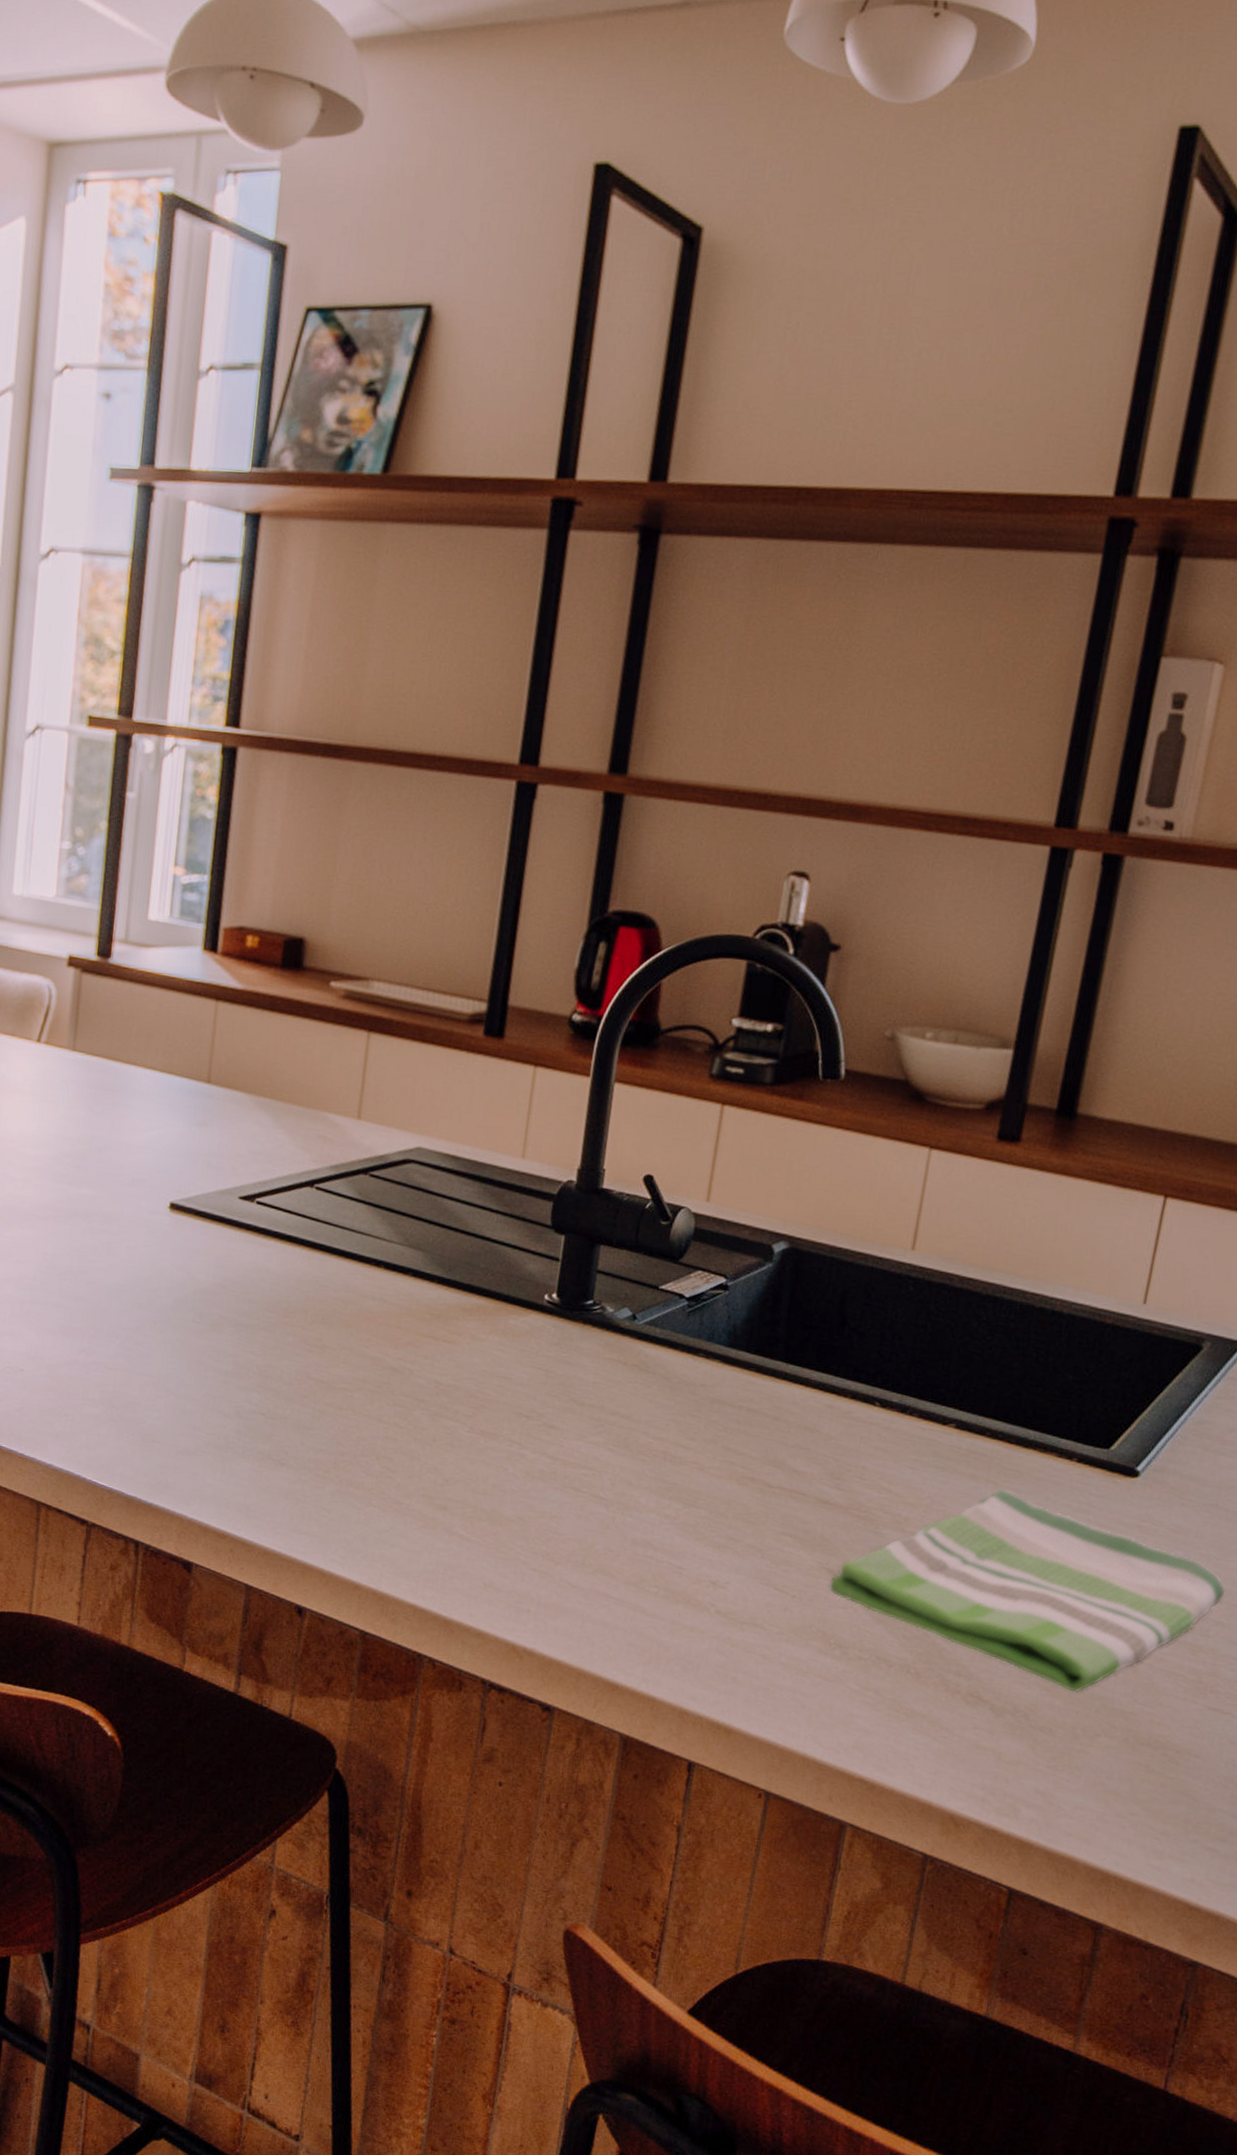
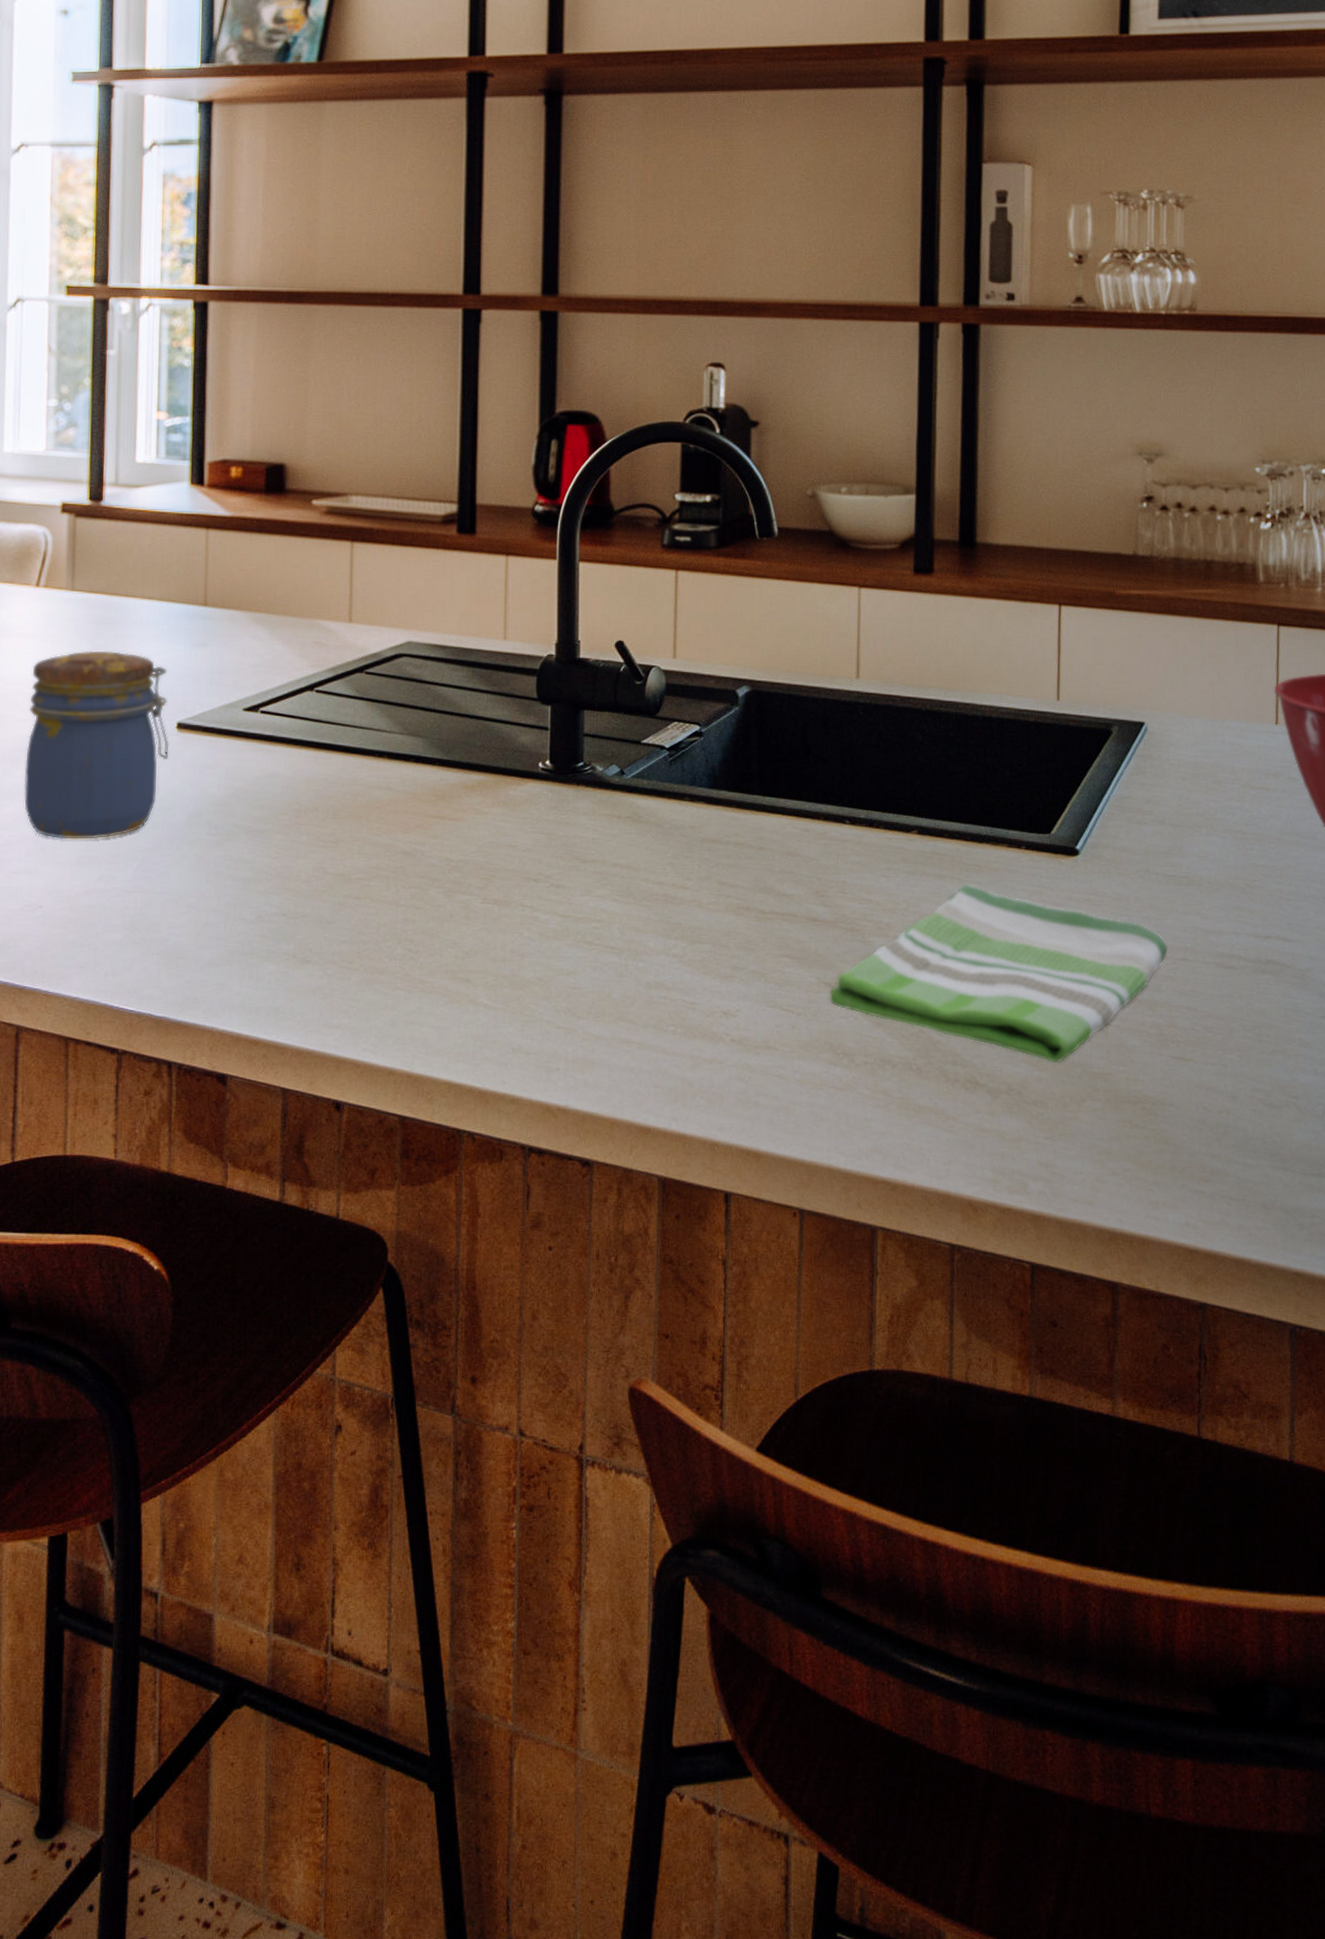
jar: none [11,1116,165,1312] -> present [24,650,169,840]

